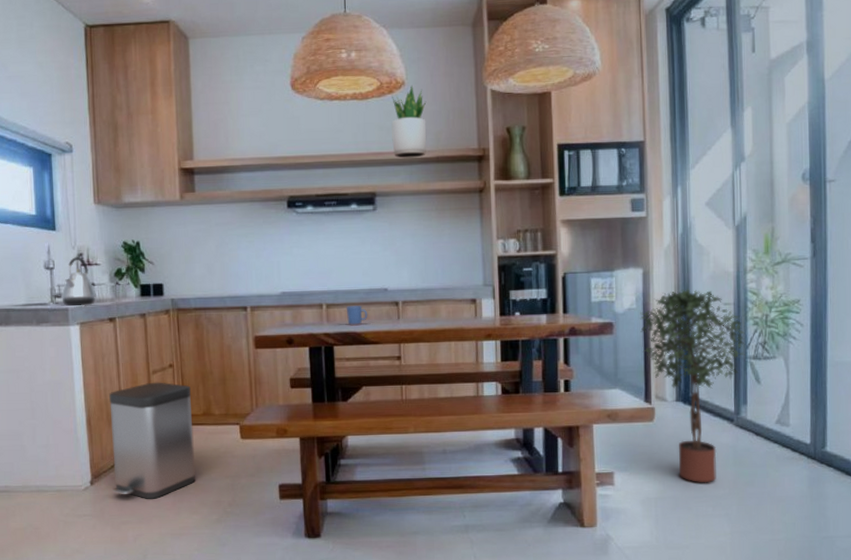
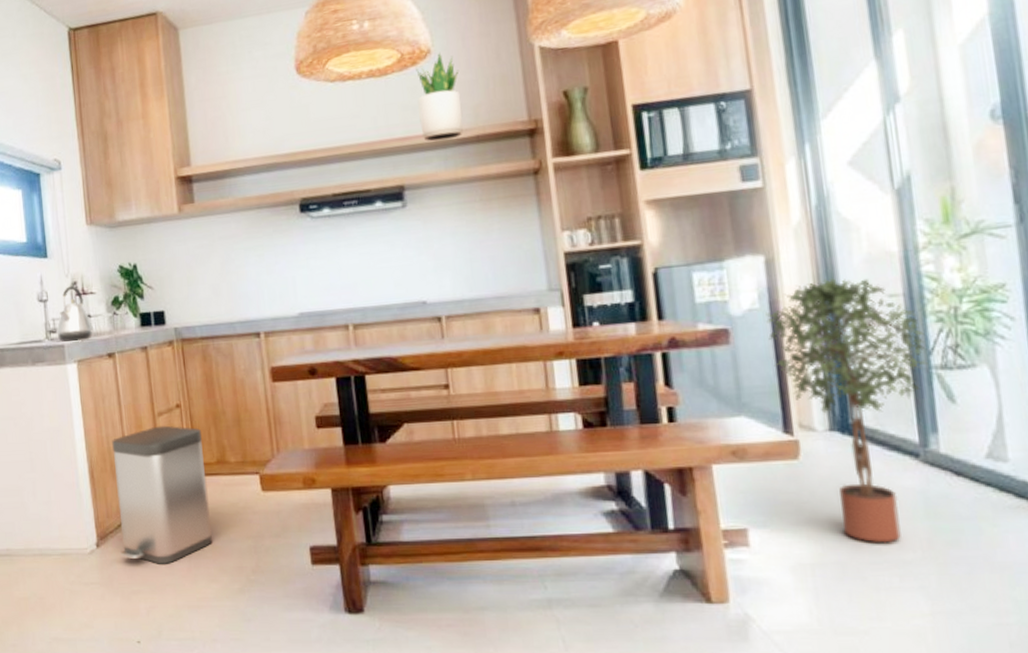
mug: present [346,305,368,326] -> none [377,323,405,350]

